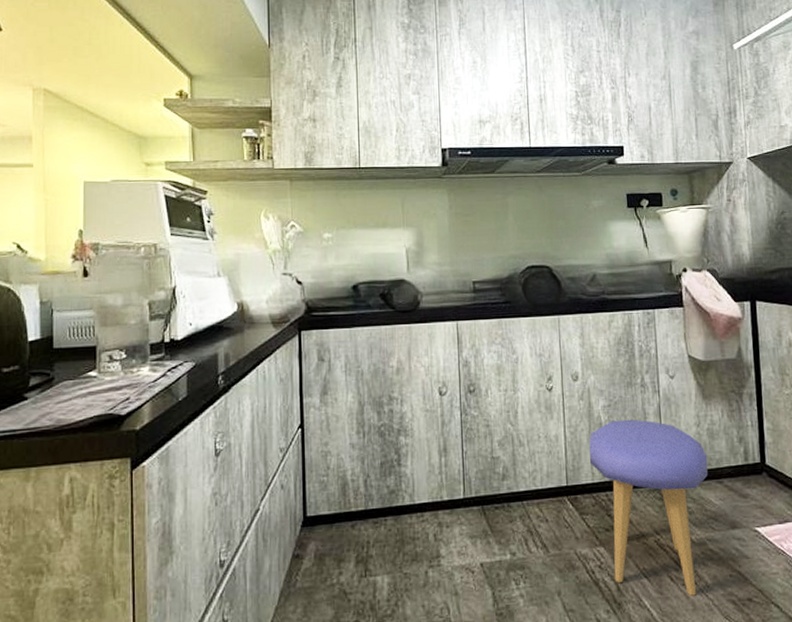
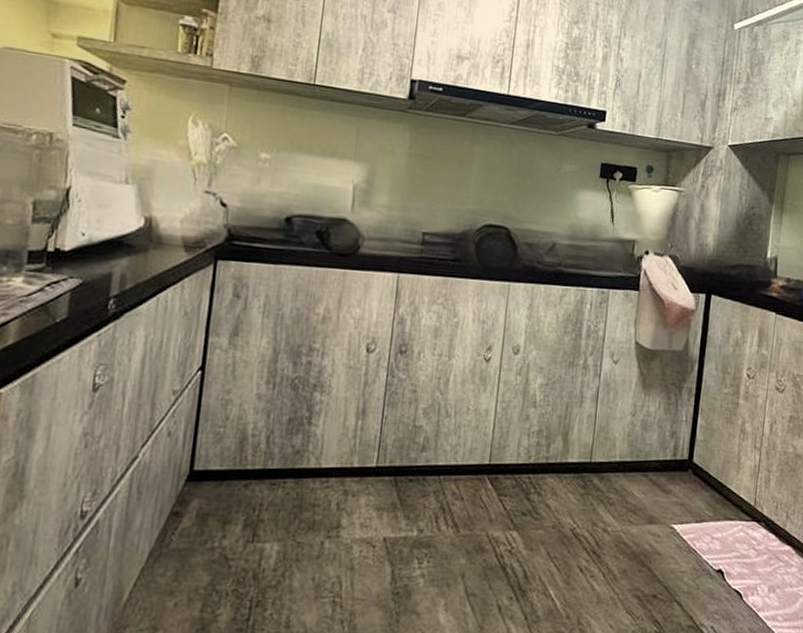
stool: present [589,419,708,596] -> none [518,400,637,588]

